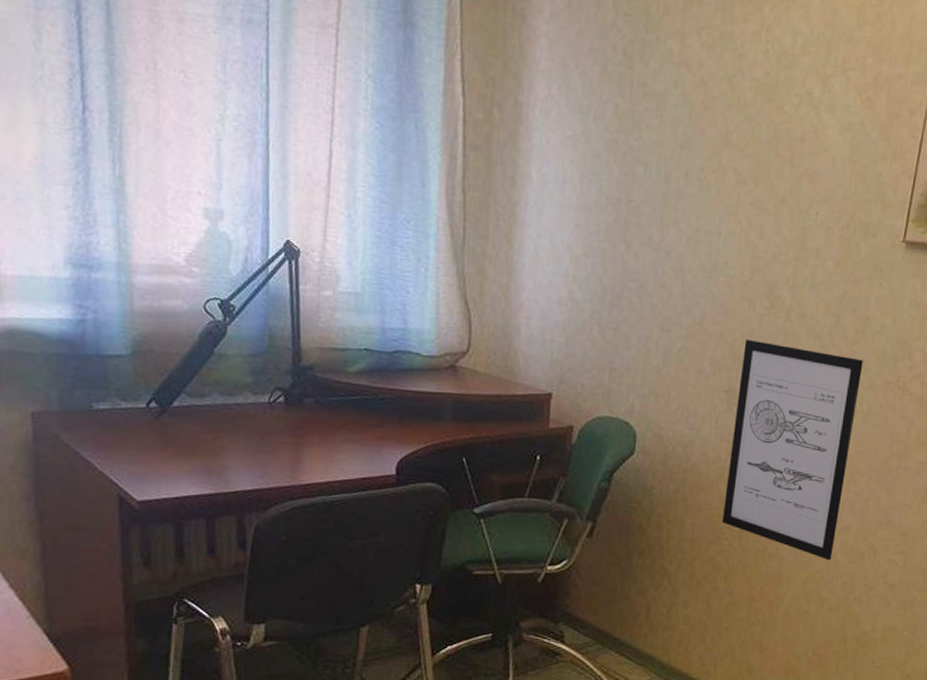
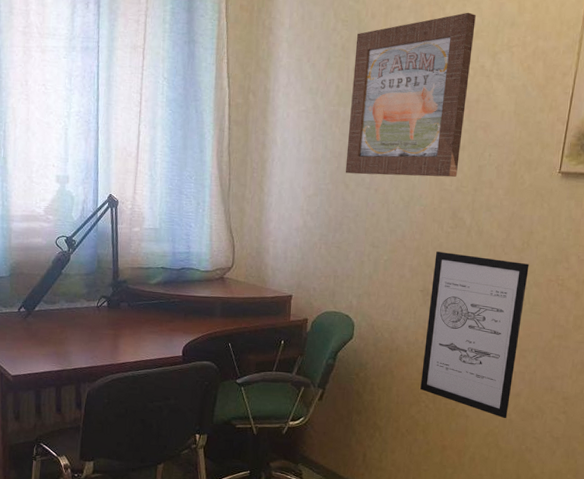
wall art: none [626,17,803,241] -> present [345,12,476,178]

